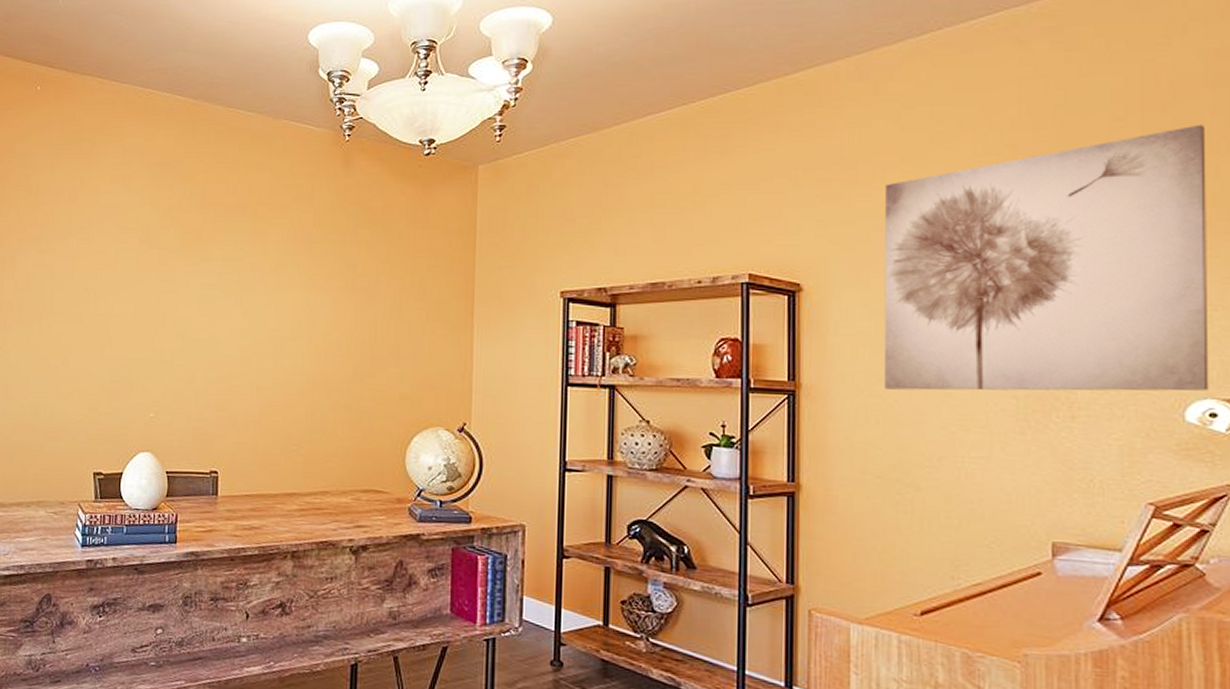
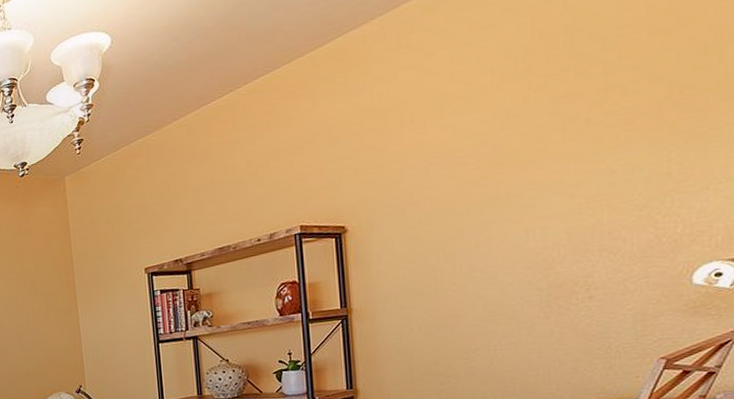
wall art: present [883,124,1209,392] -> none [414,16,714,301]

